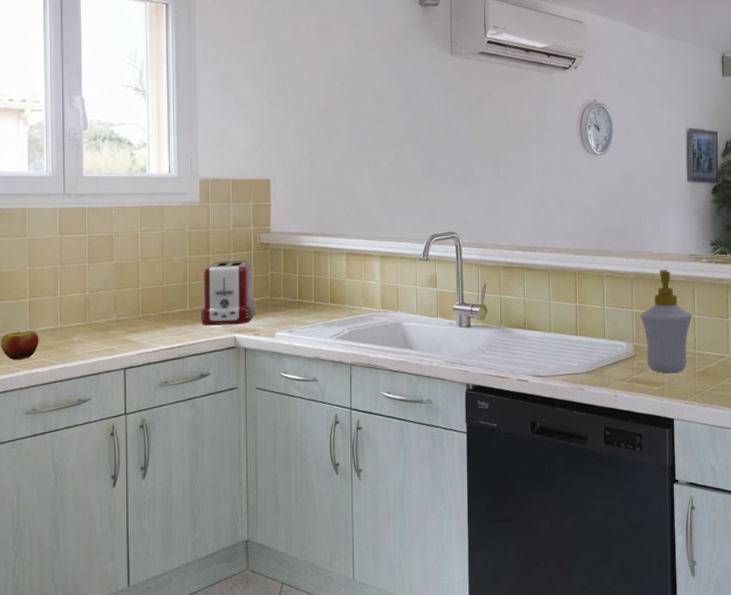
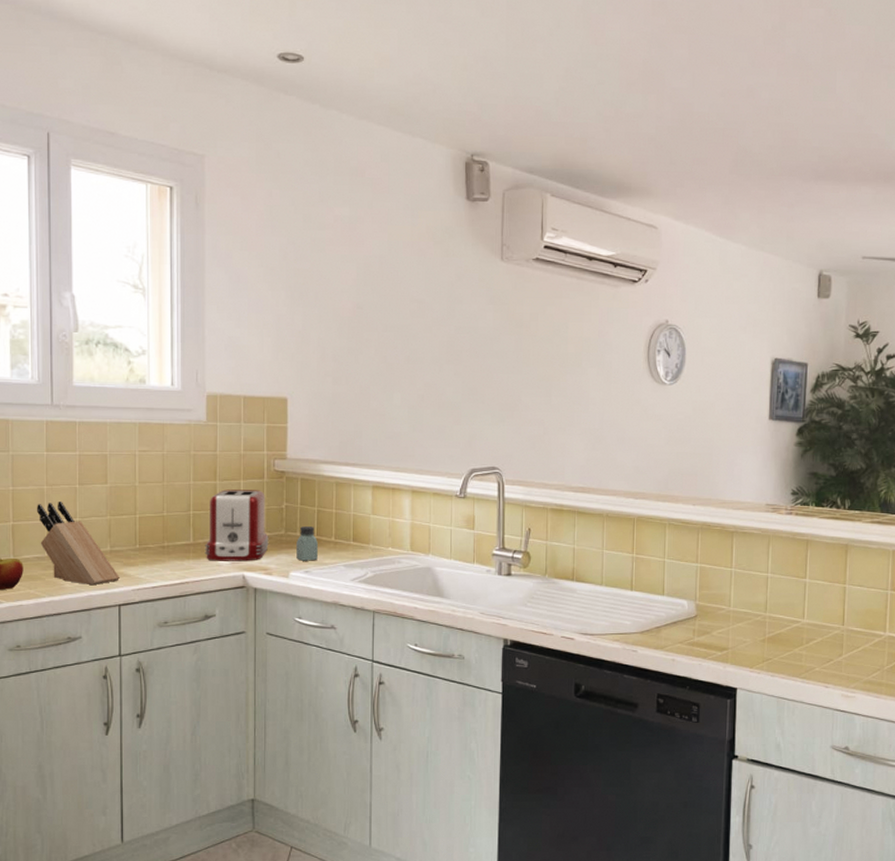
knife block: none [51,277,125,352] -> present [37,500,120,586]
saltshaker: none [281,291,300,322] -> present [296,526,318,561]
soap bottle: present [640,269,692,374] -> none [705,519,765,638]

